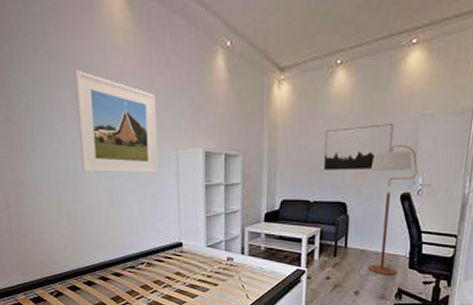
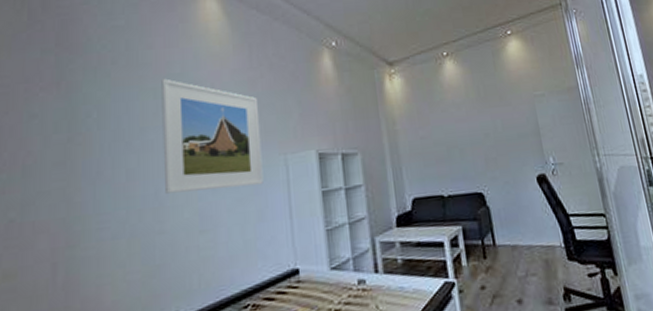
wall art: present [323,124,394,171] -> none [445,106,515,160]
floor lamp: present [367,145,418,275] -> none [498,126,557,274]

